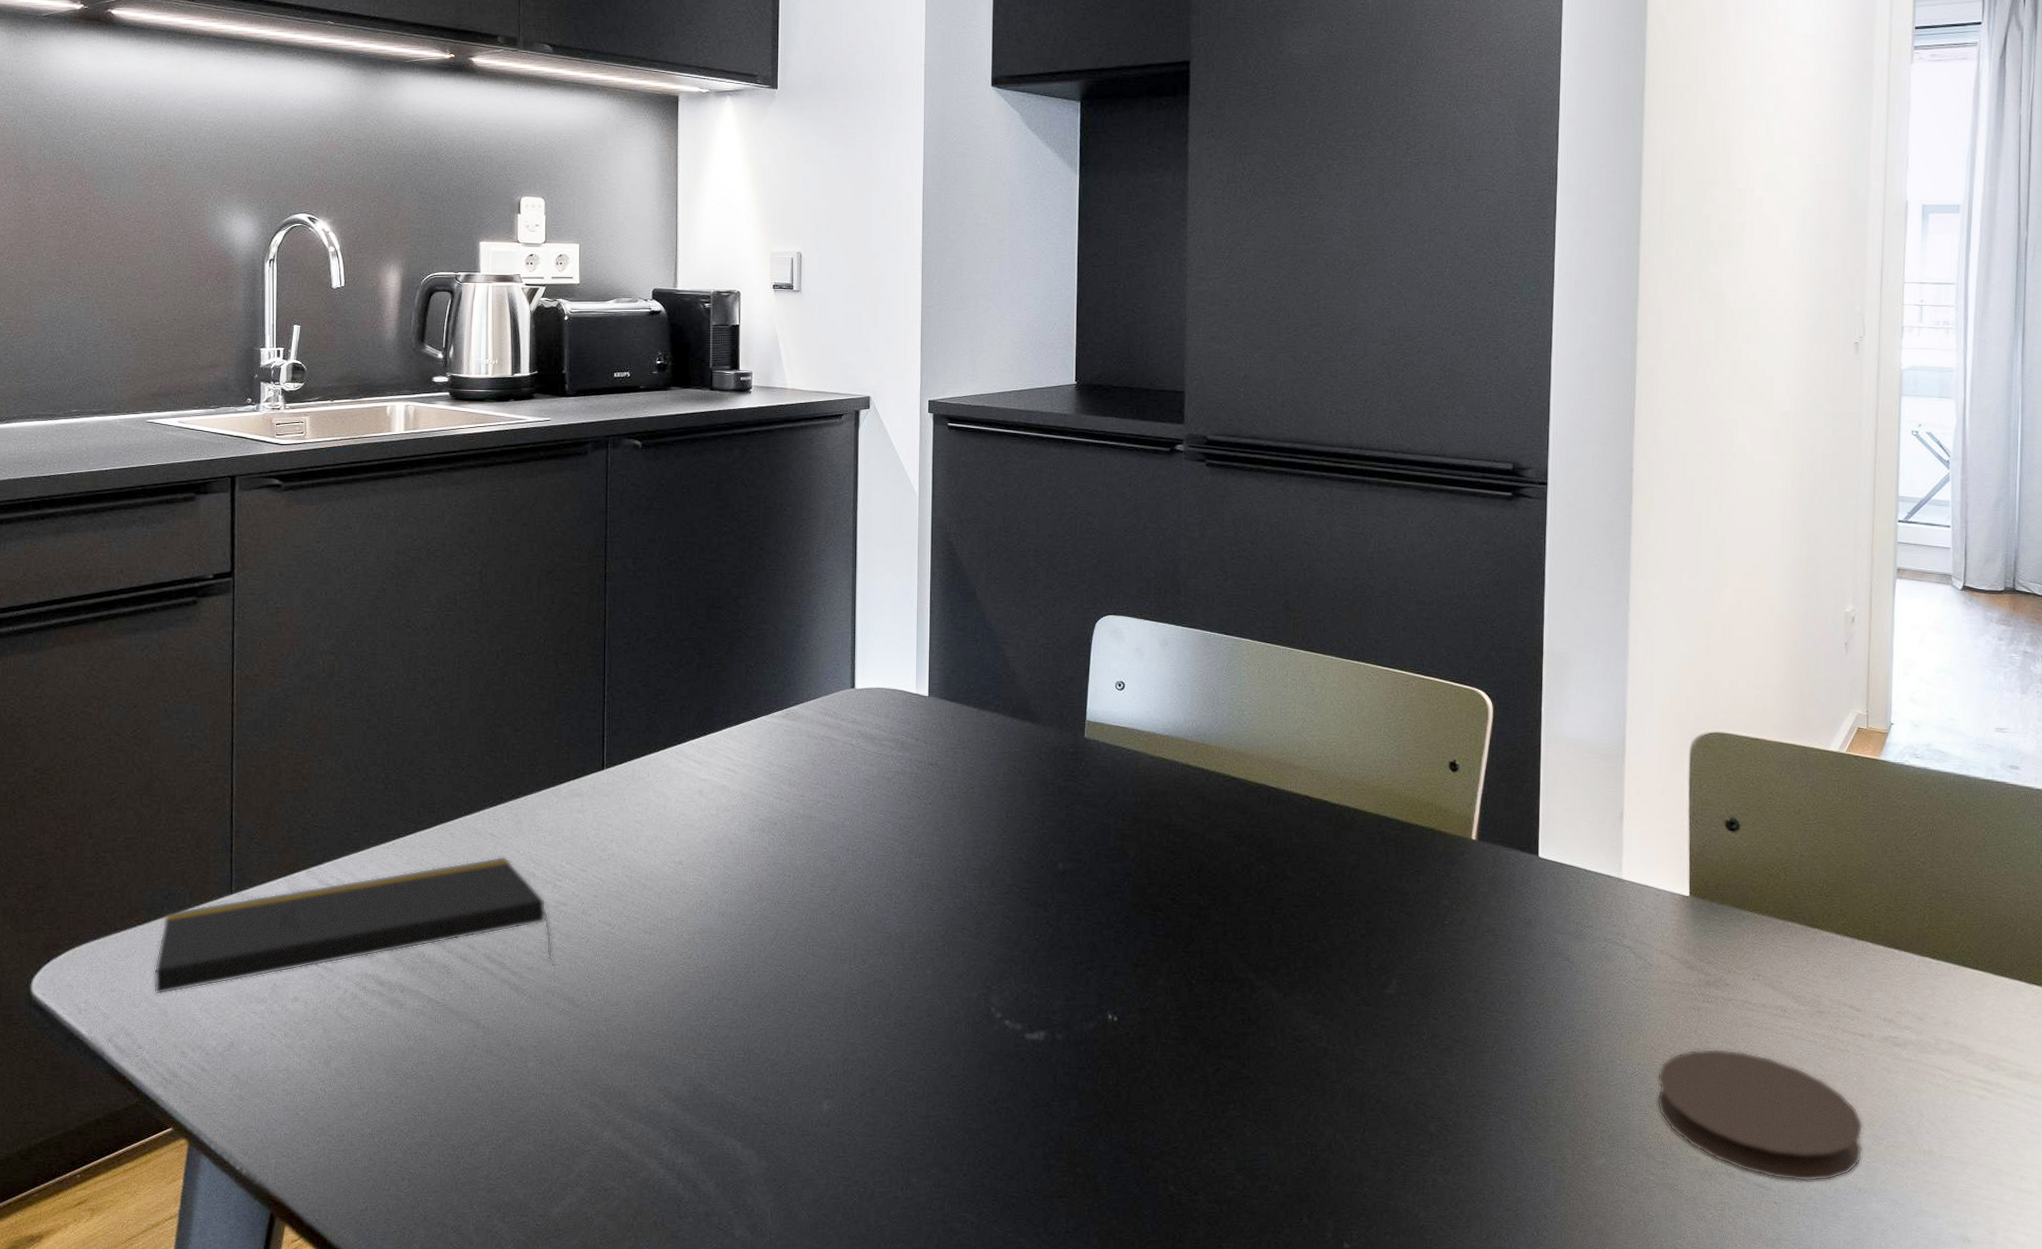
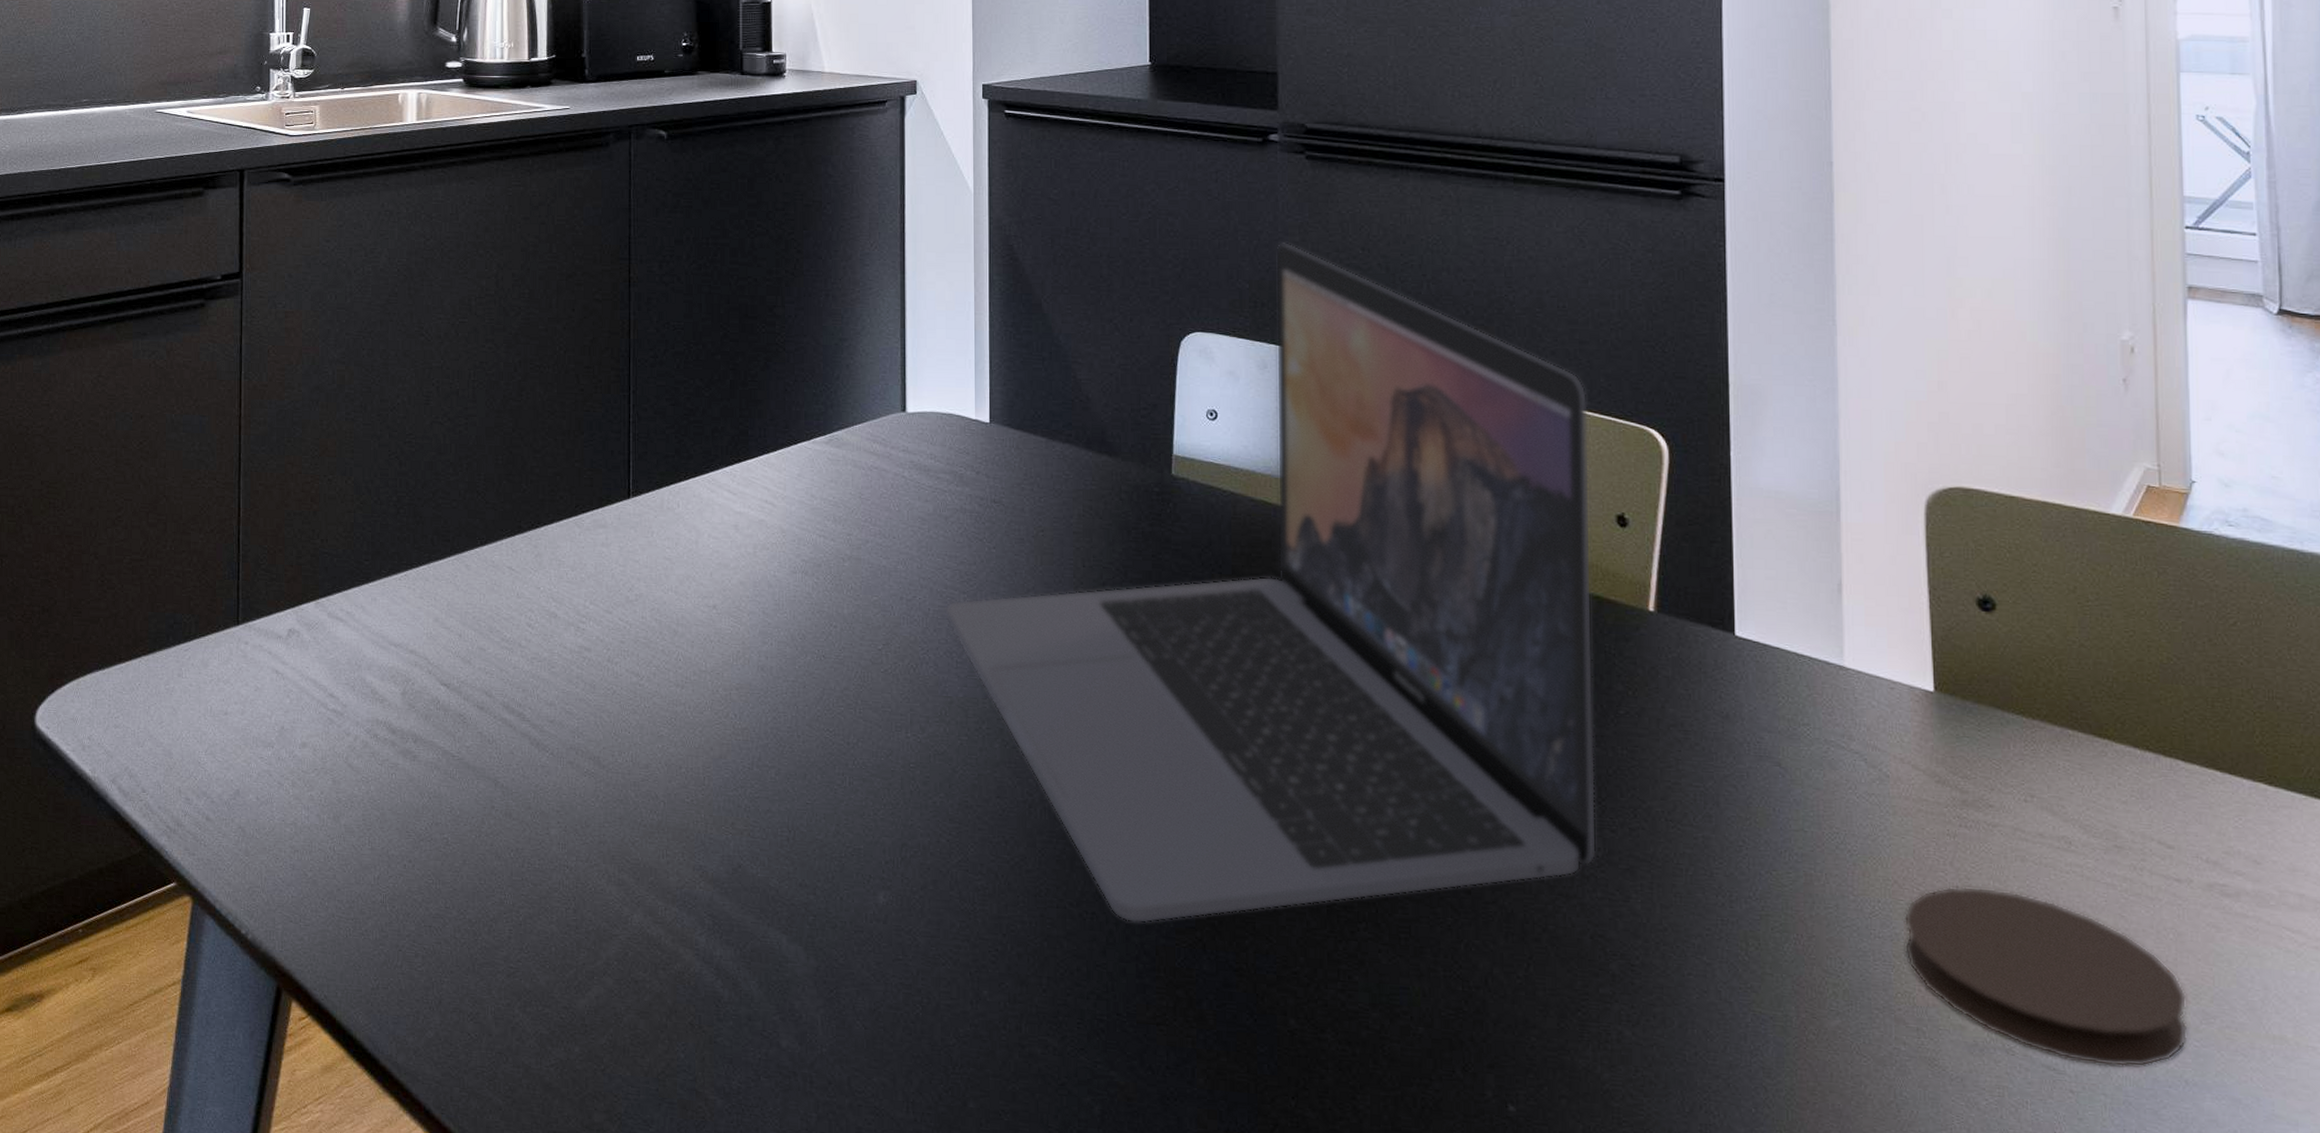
notepad: present [154,856,554,995] -> none [159,592,578,734]
laptop: none [885,537,1430,1115] -> present [944,241,1597,924]

